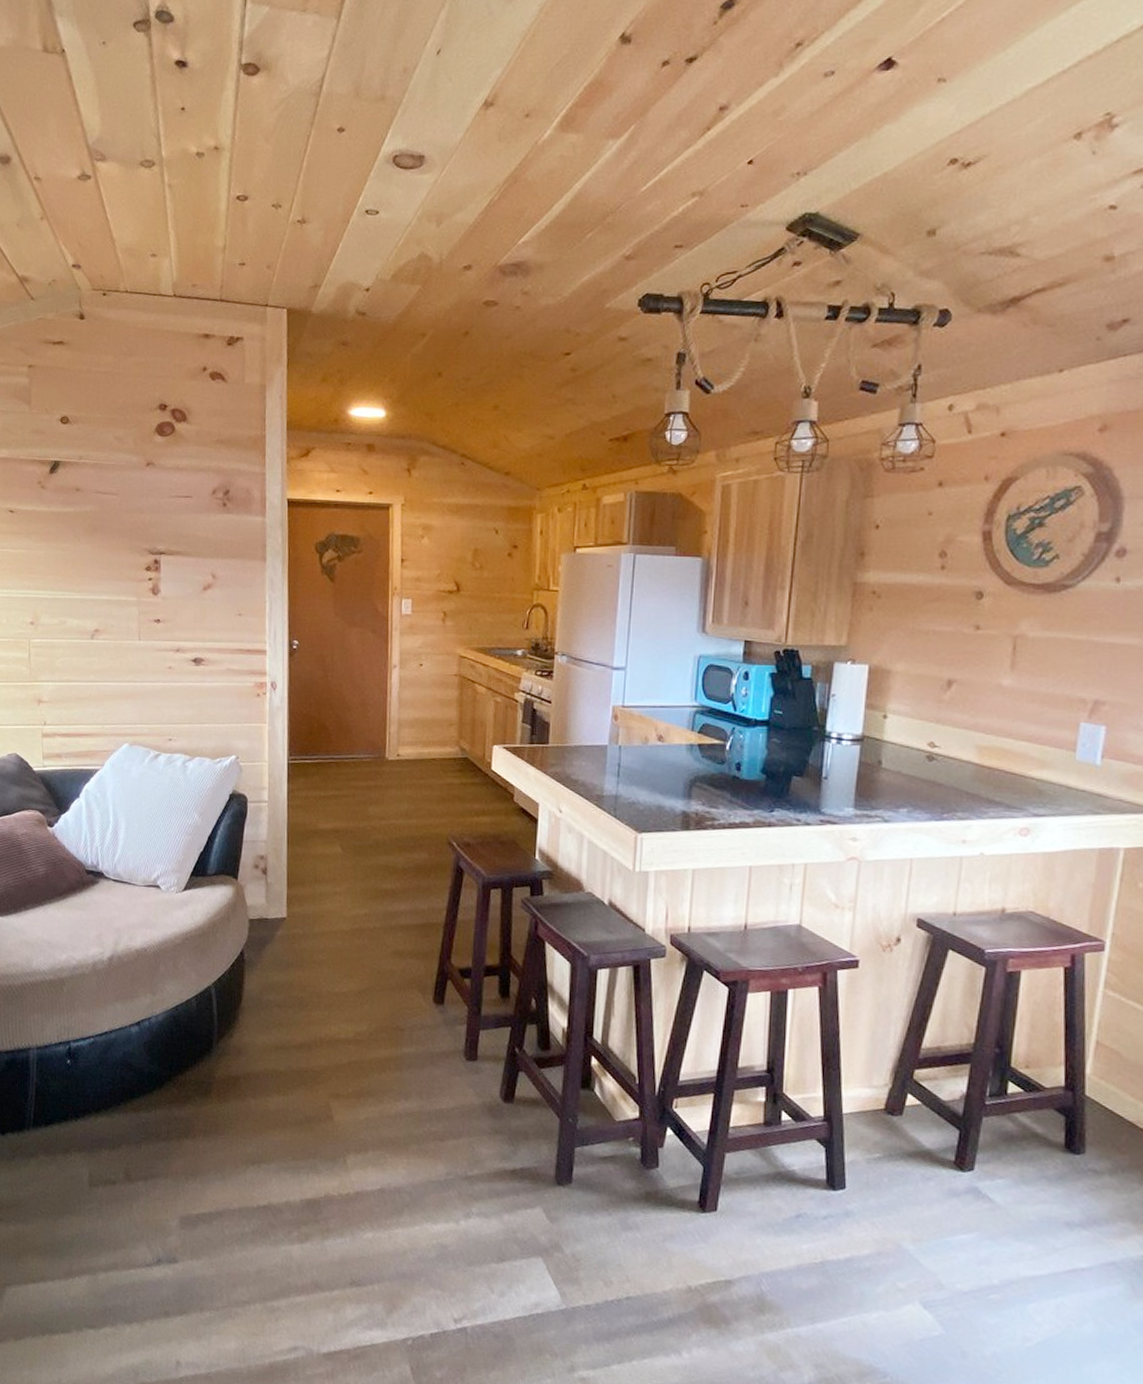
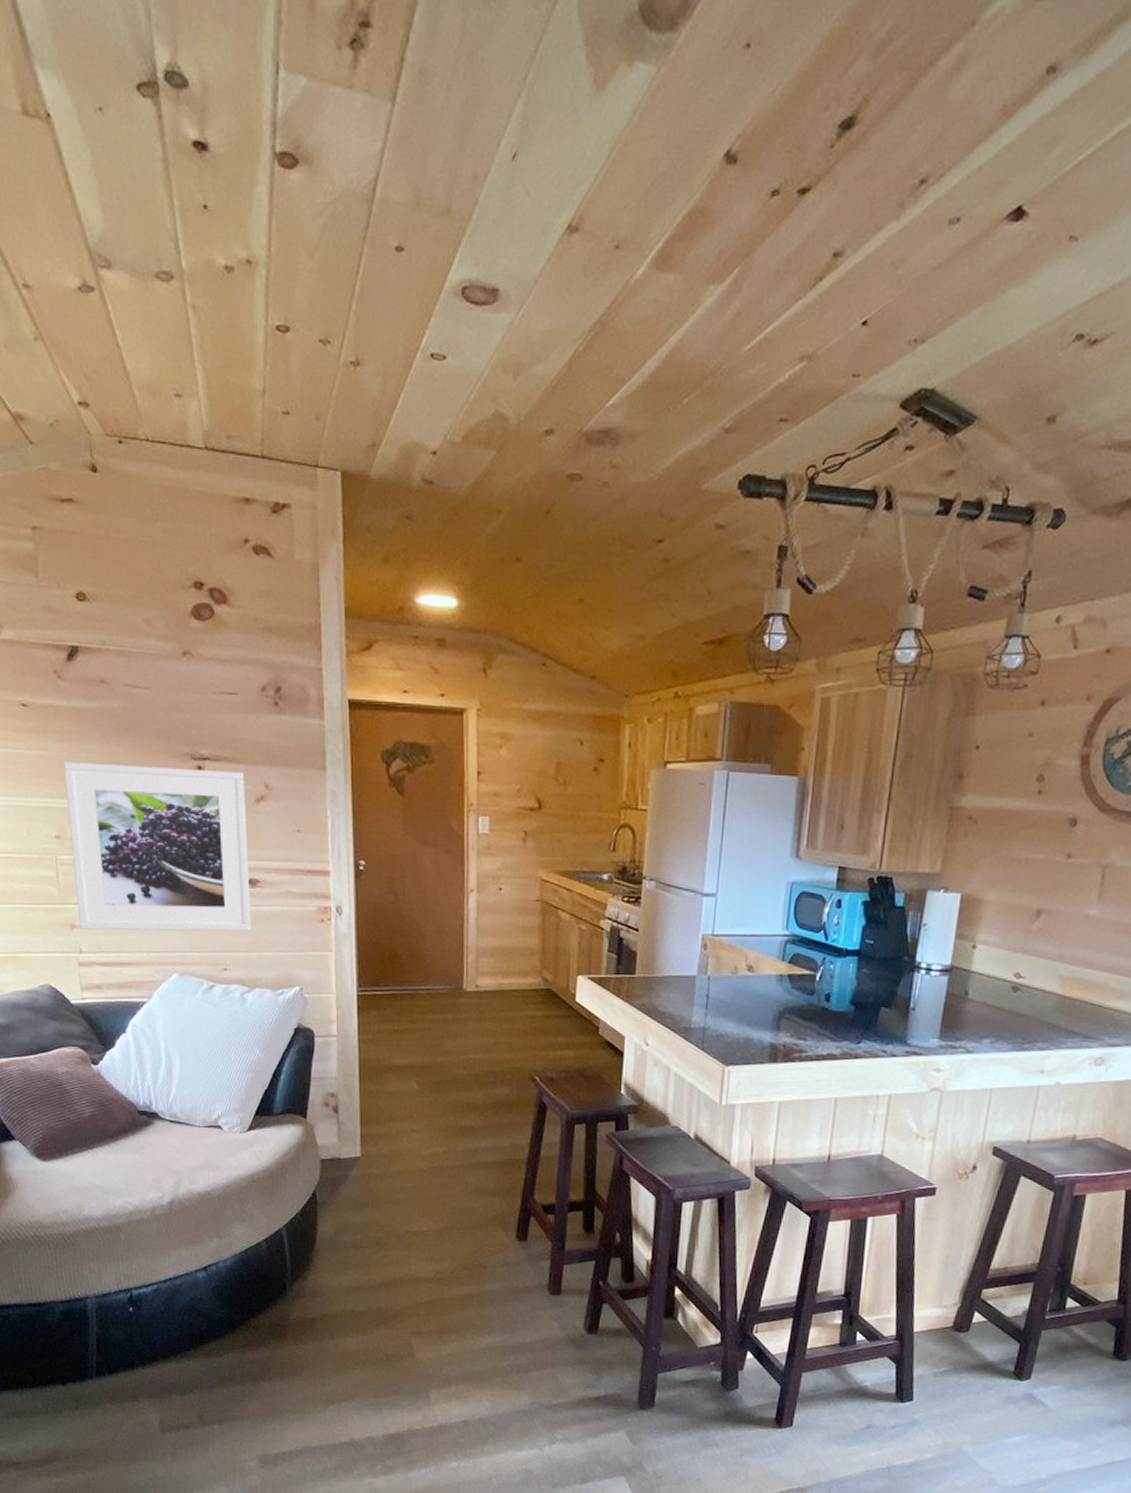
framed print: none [41,558,196,706] -> present [64,762,252,932]

